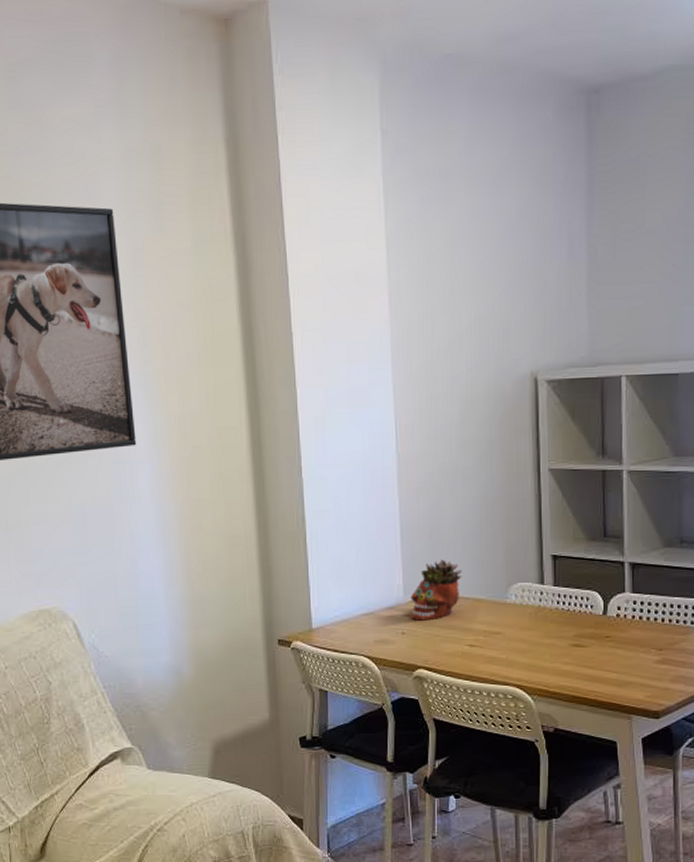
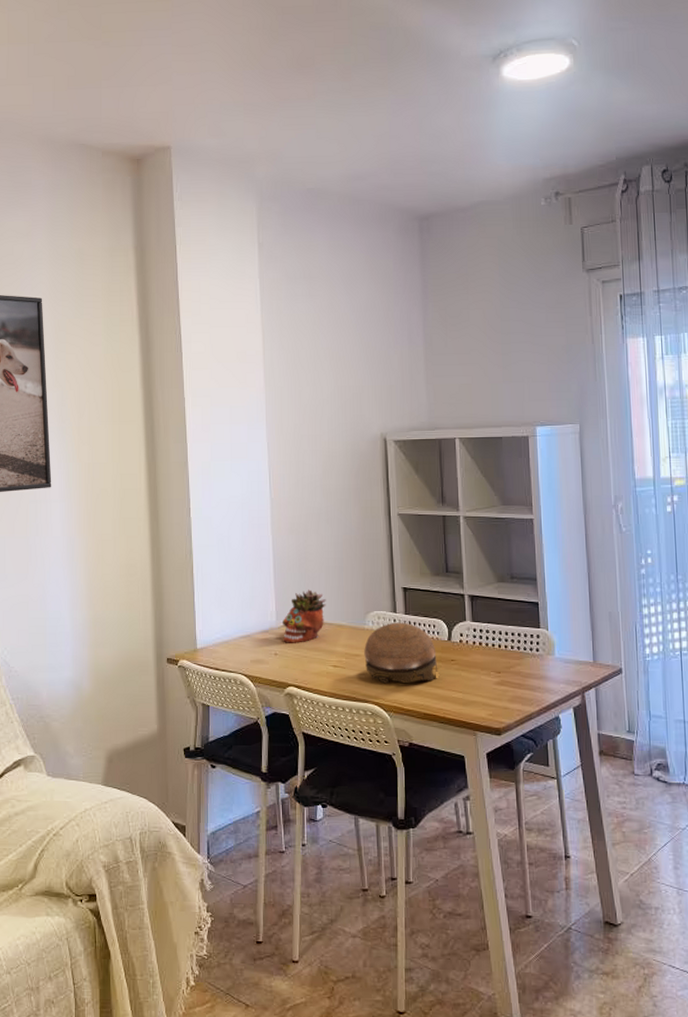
decorative bowl: none [505,595,590,664] -> present [364,622,438,684]

